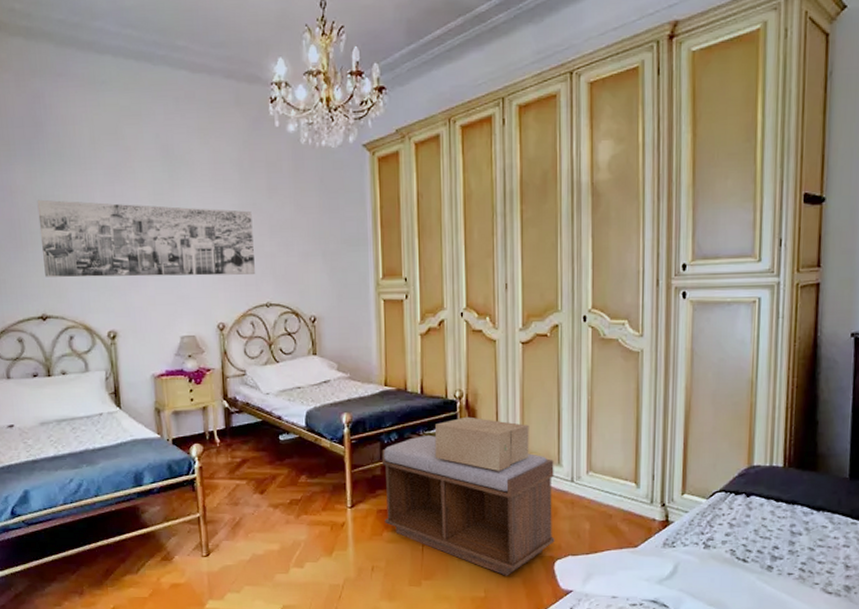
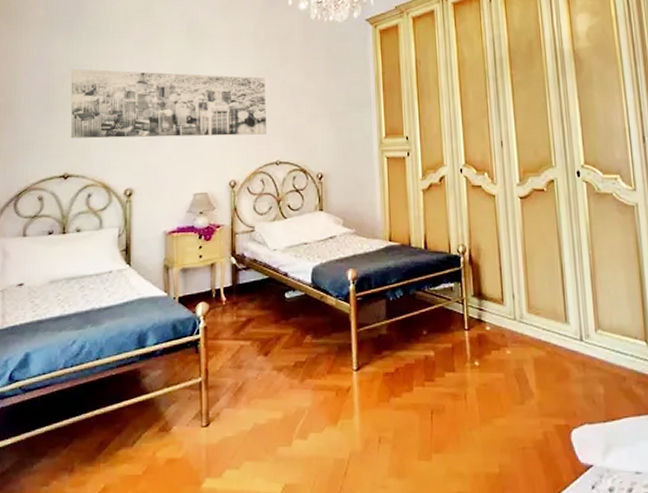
bench: present [381,435,555,576] -> none [387,292,569,448]
decorative box: present [434,416,529,471] -> none [440,272,536,329]

